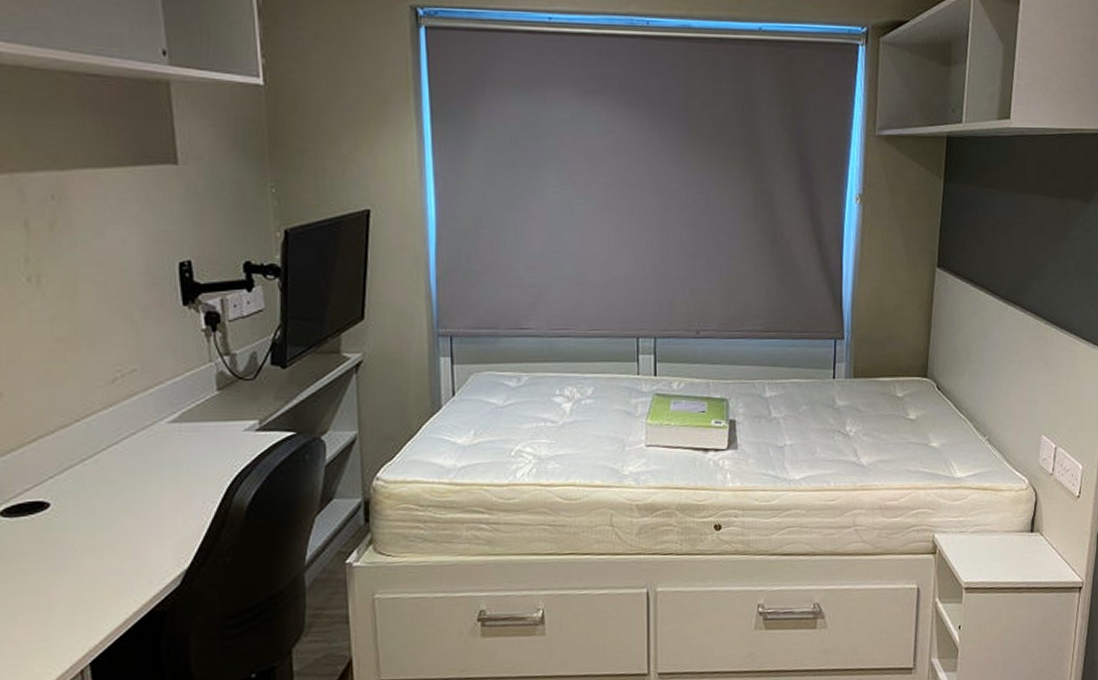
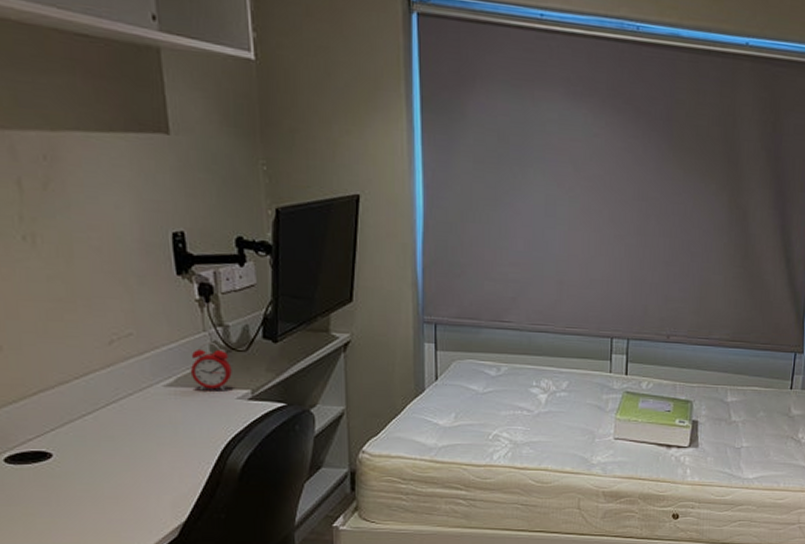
alarm clock: none [195,372,239,425] -> present [190,341,232,391]

